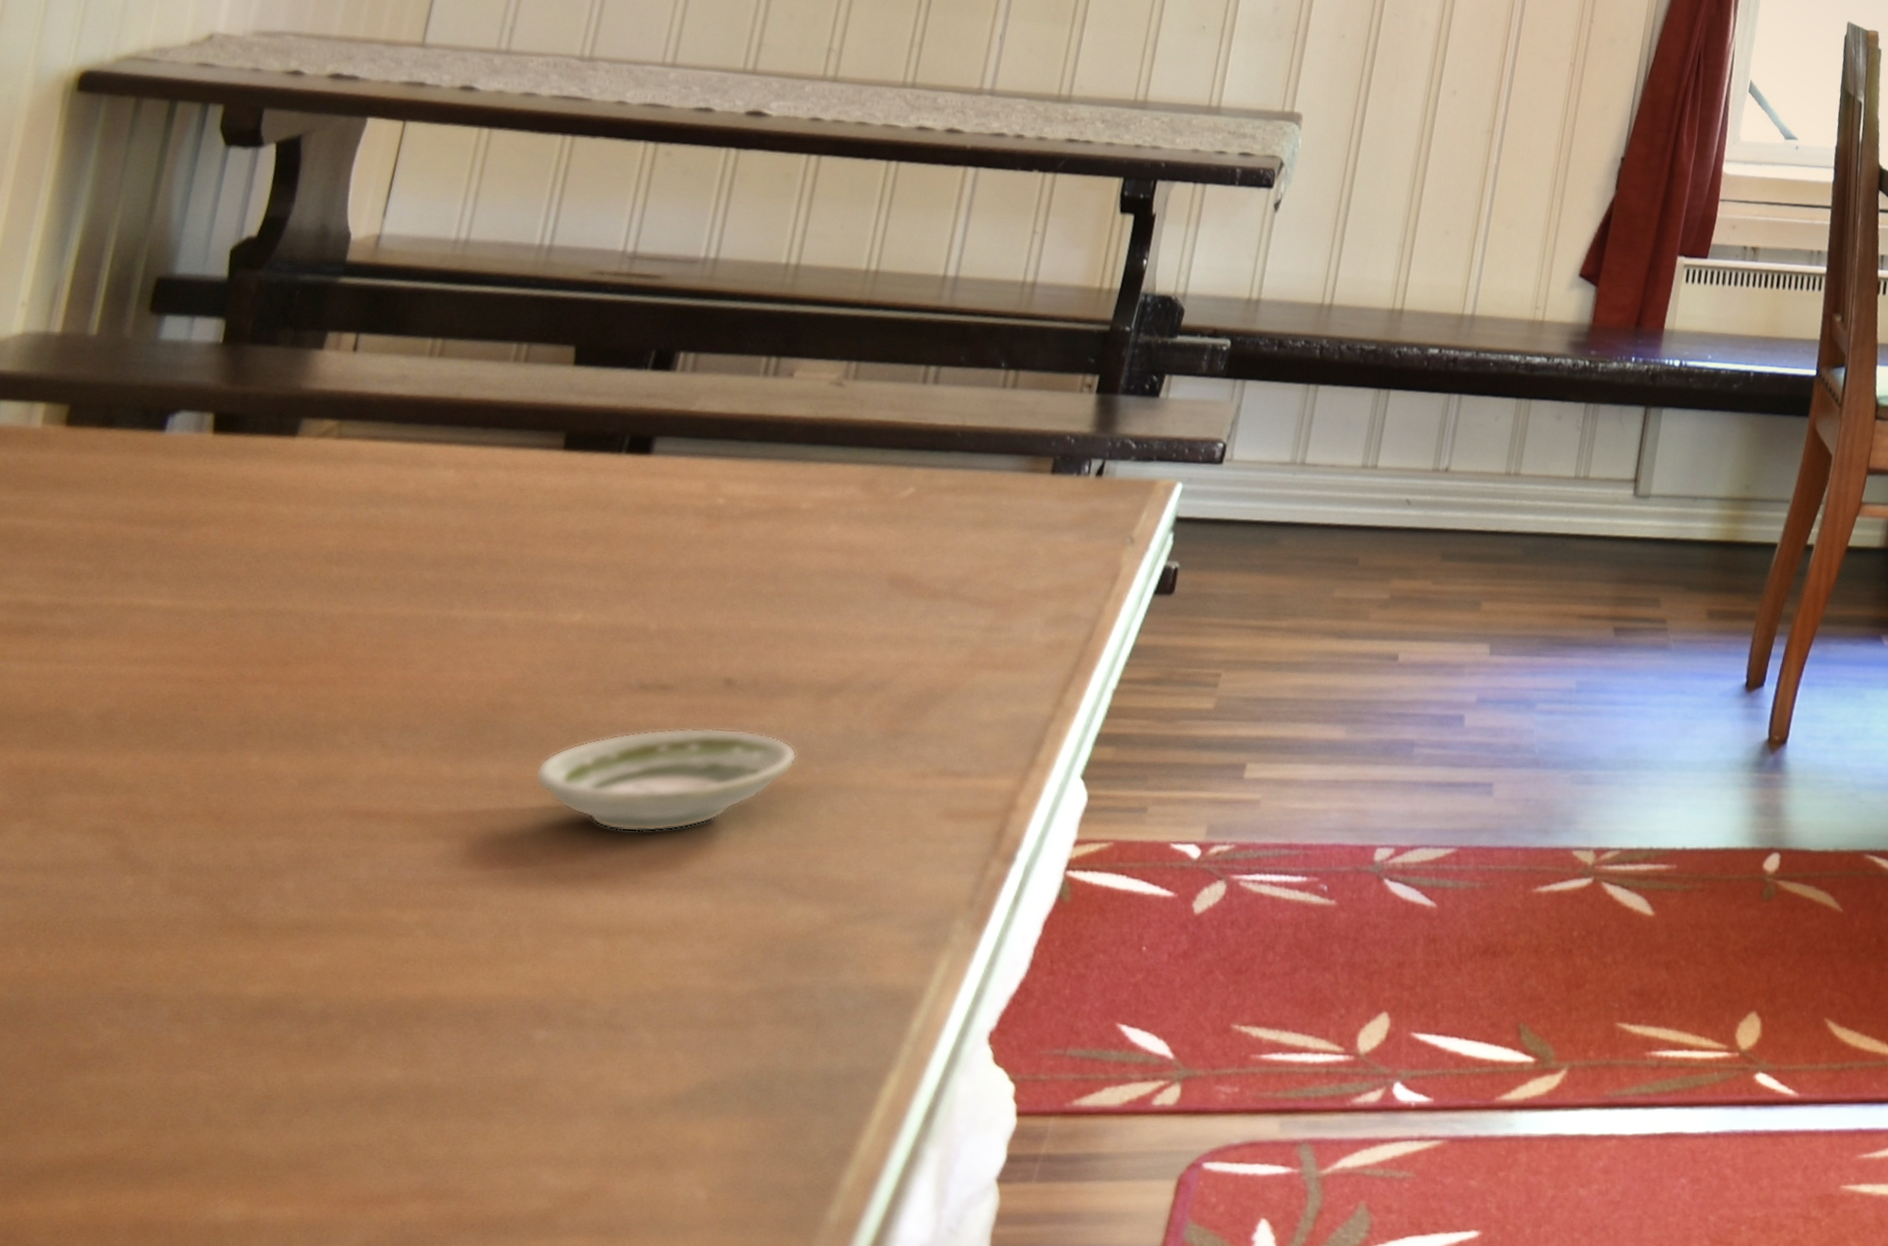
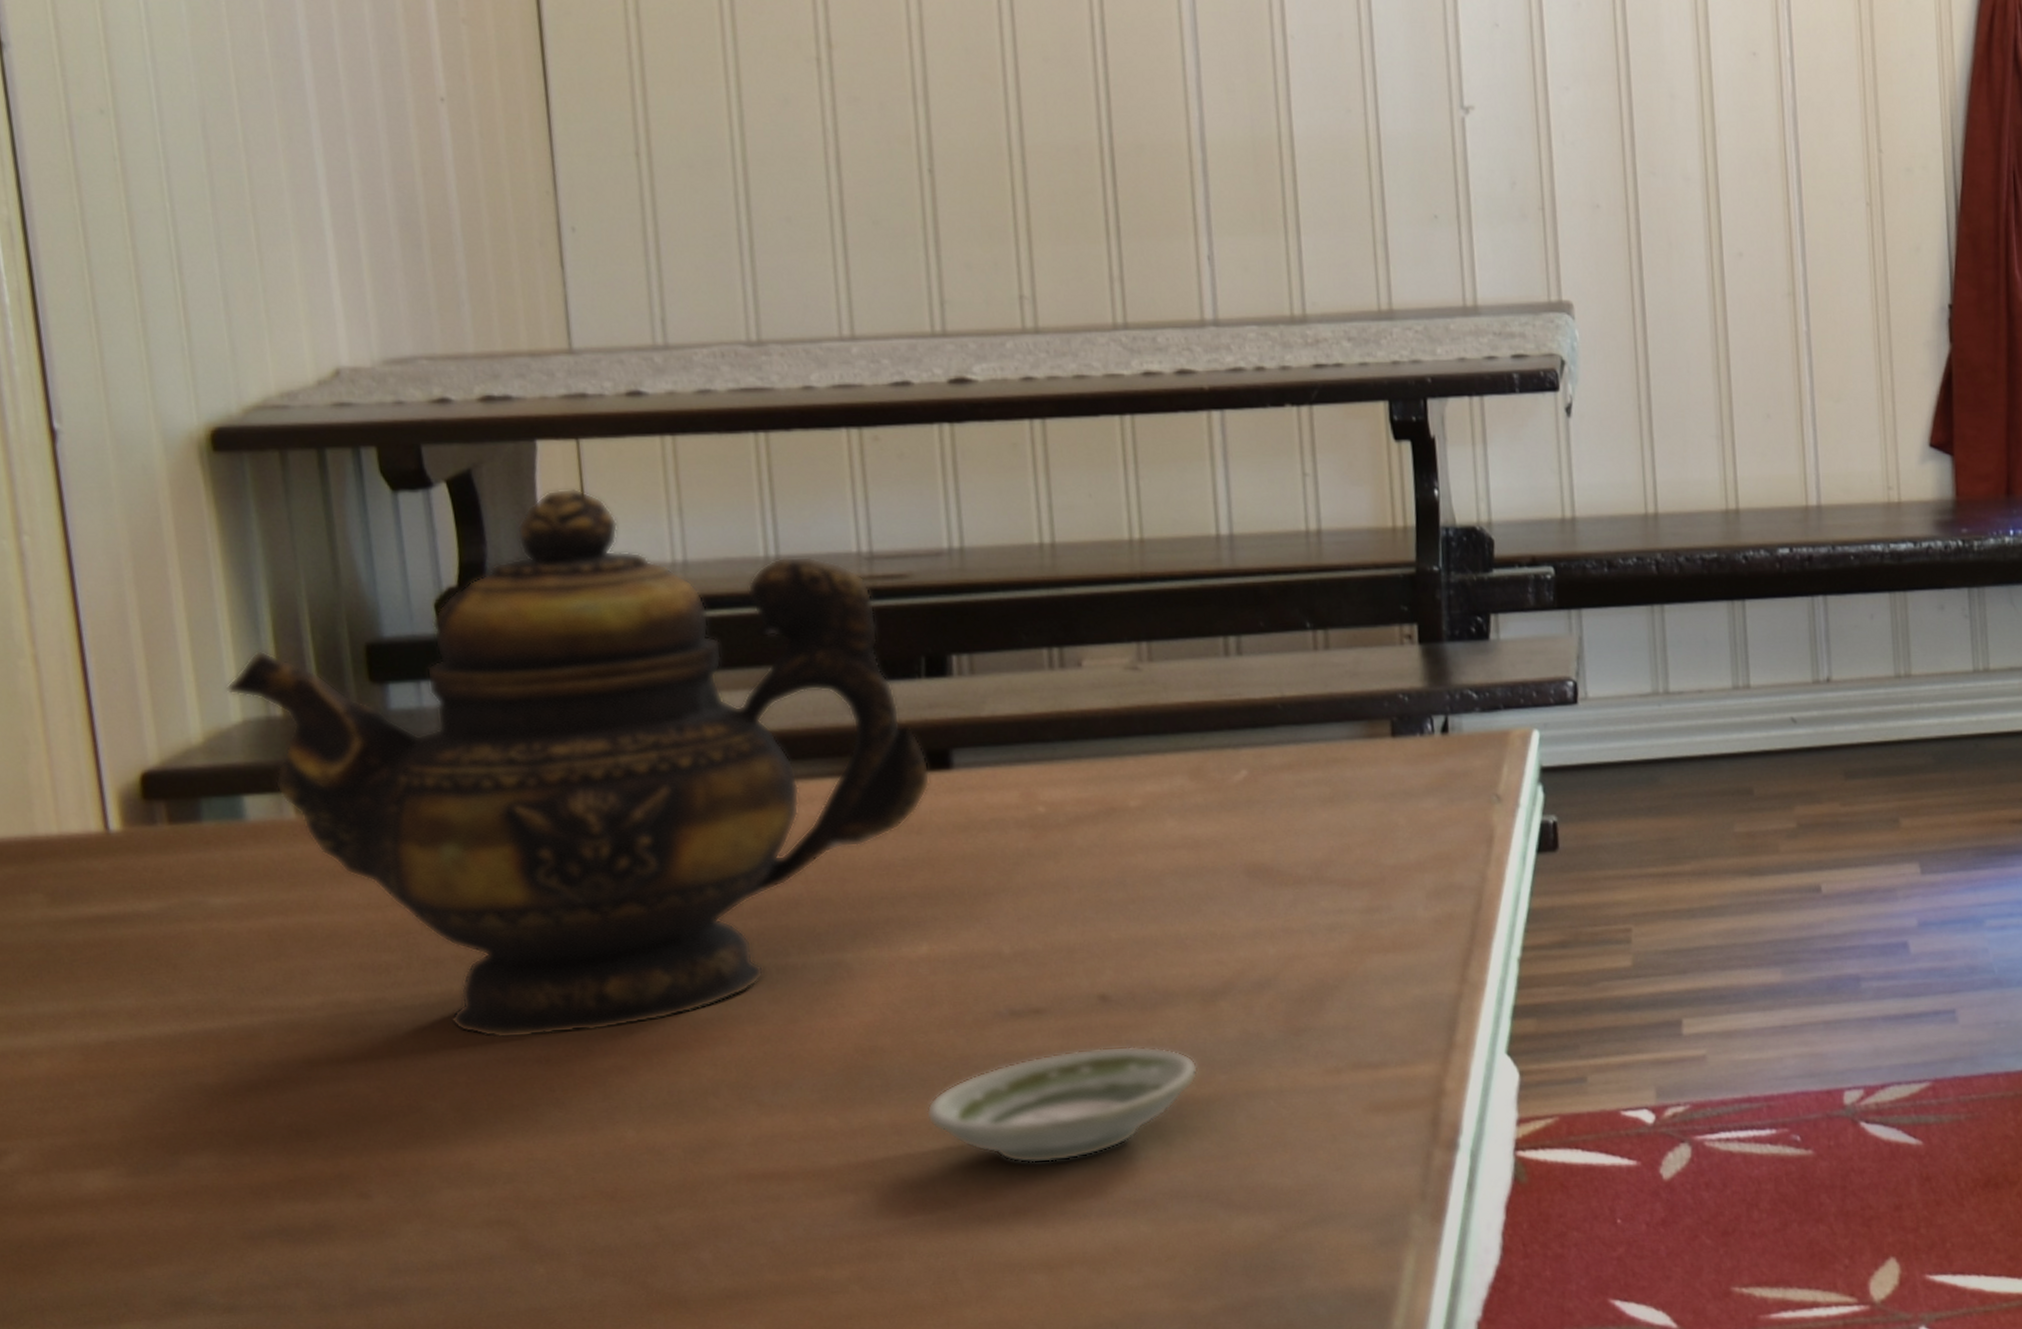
teapot: none [16,162,632,659] -> present [225,488,931,1039]

